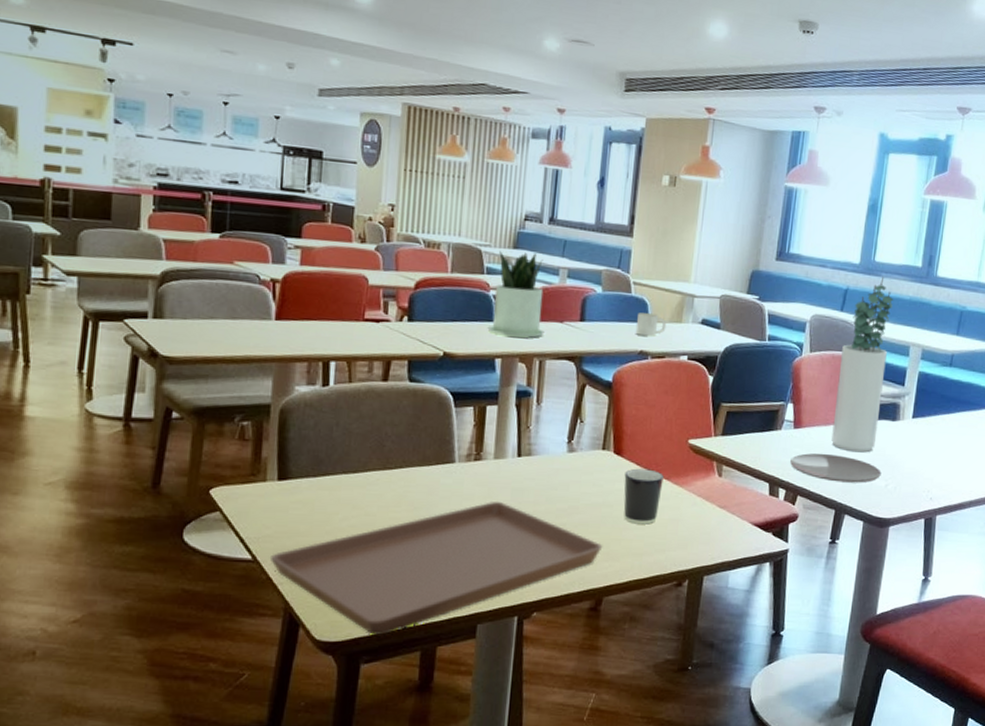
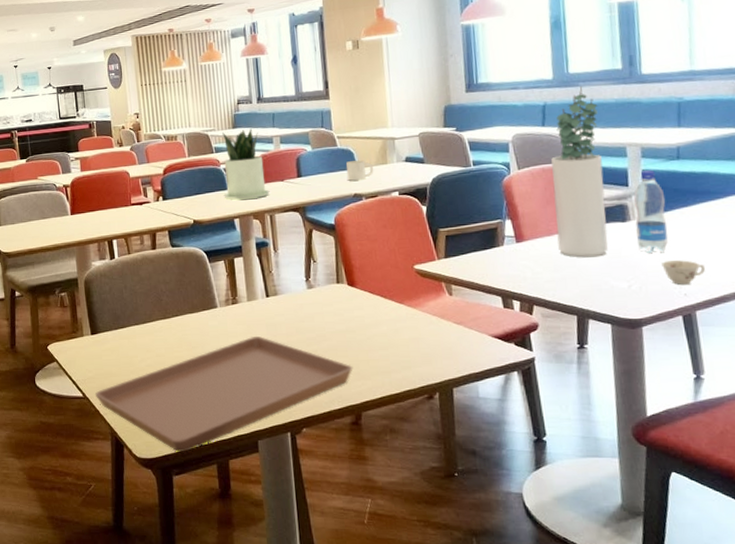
mug: present [623,468,664,525] -> none [360,295,398,345]
plate: present [790,453,881,483] -> none [519,262,621,289]
bottle: none [901,373,933,455] -> present [634,170,668,253]
teacup: none [917,464,952,489] -> present [661,260,705,285]

